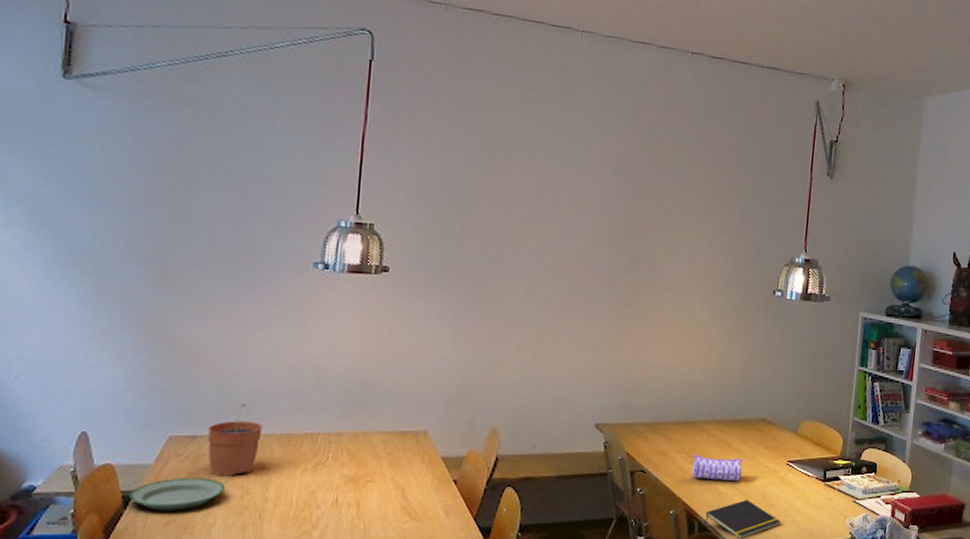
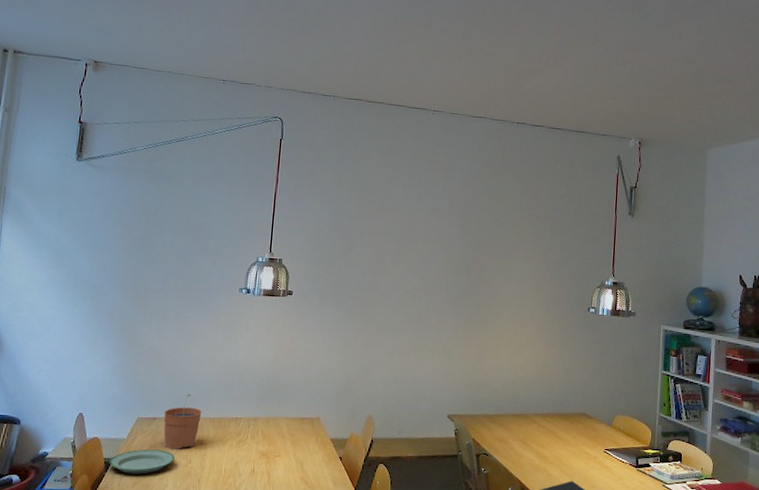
pencil case: present [692,454,743,482] -> none [525,442,567,466]

